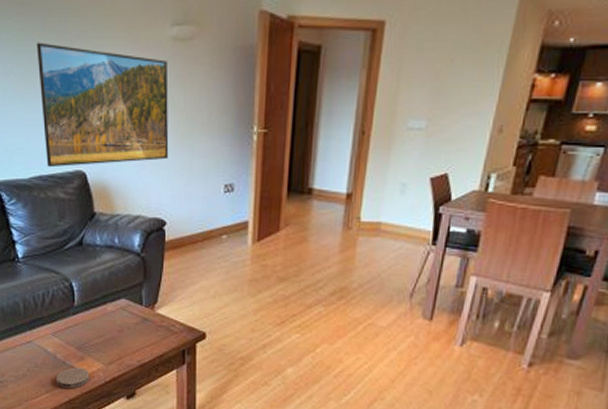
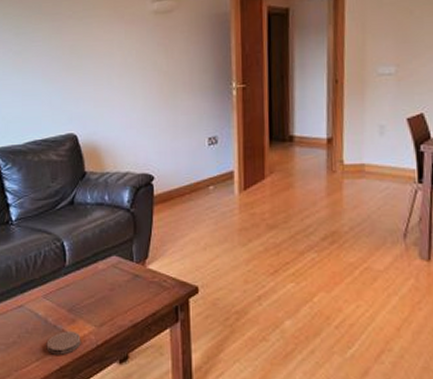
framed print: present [36,42,169,168] -> none [33,24,154,133]

